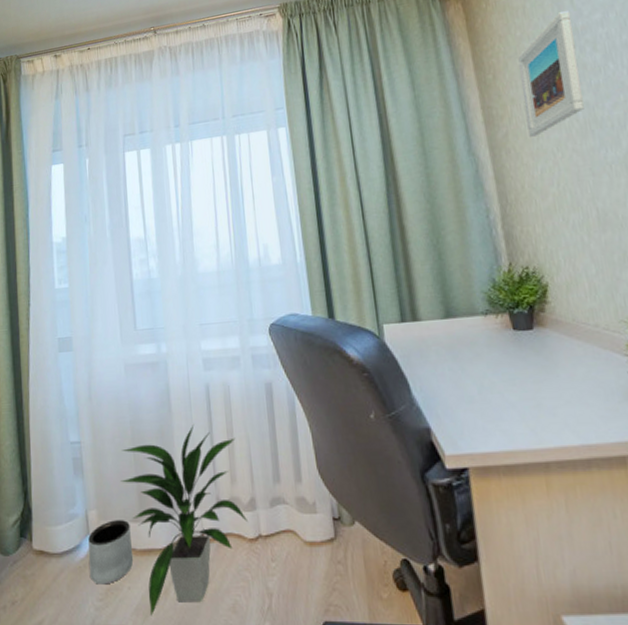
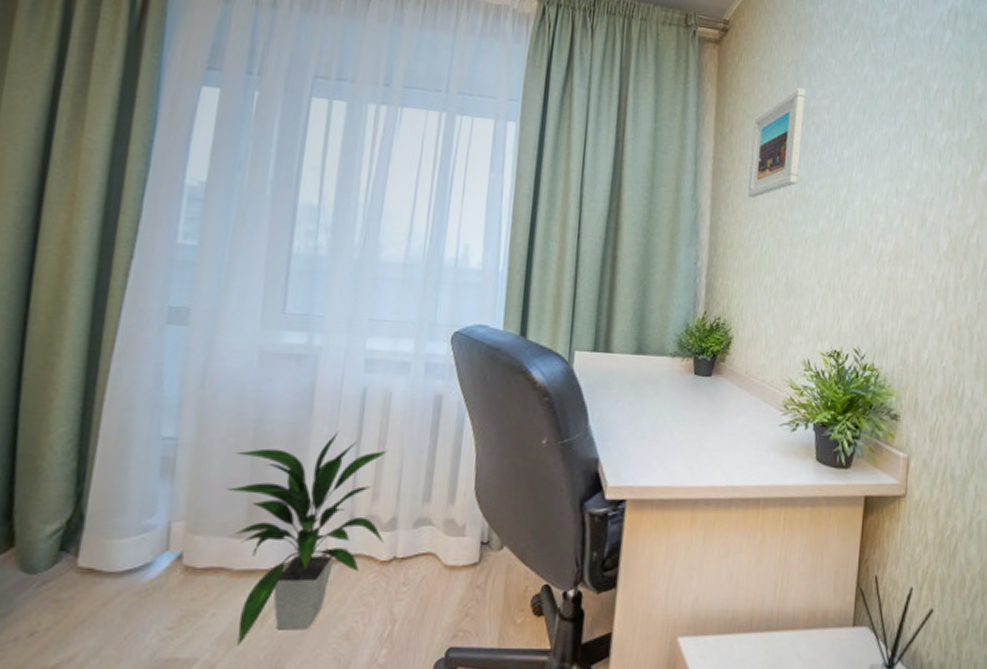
planter: present [88,520,134,585] -> none [160,535,230,610]

